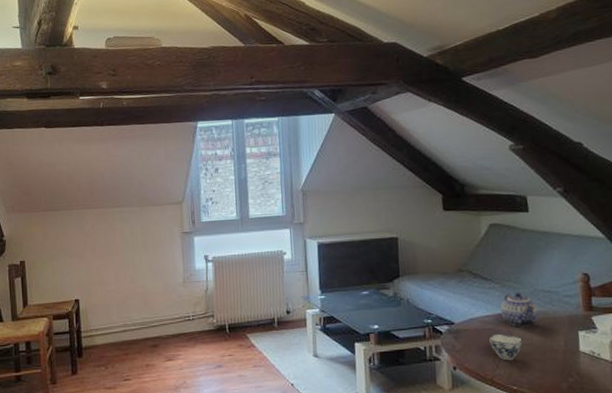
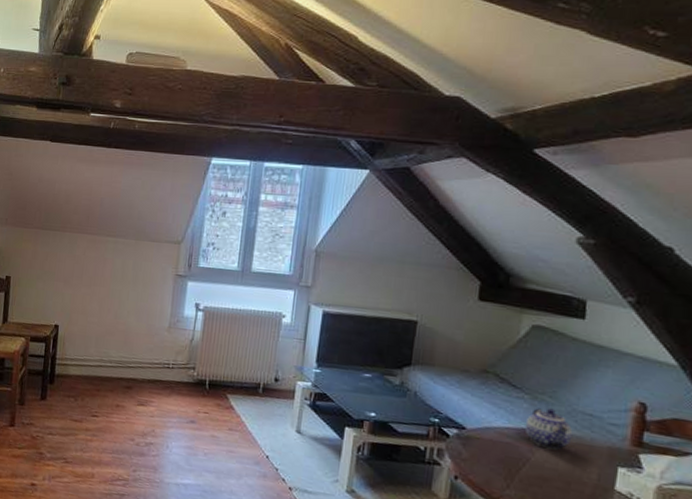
teacup: present [489,333,523,361] -> none [504,449,545,484]

